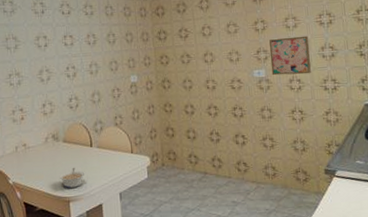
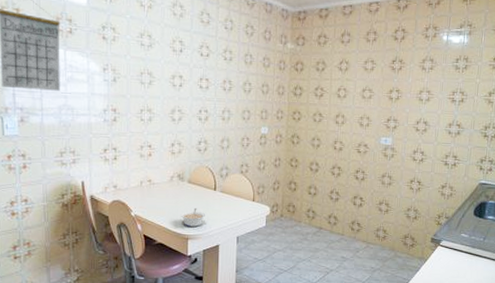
wall art: present [269,35,311,76] -> none [398,109,439,148]

